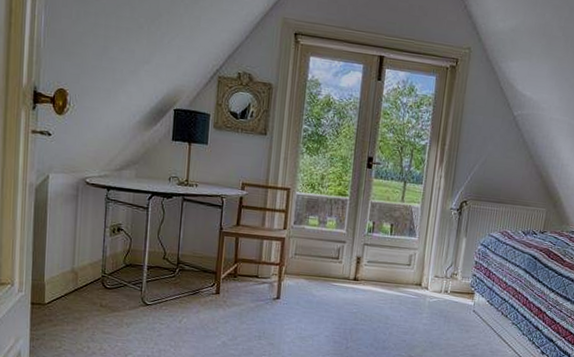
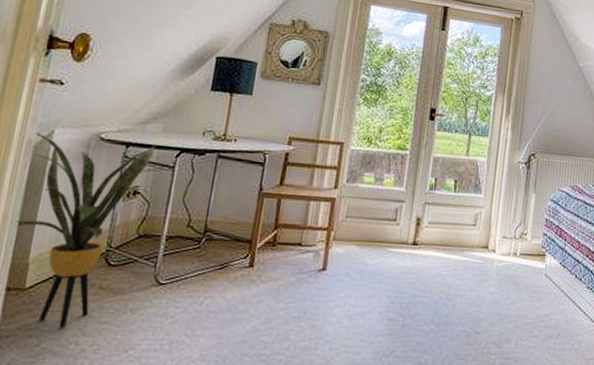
house plant: none [30,177,143,335] -> present [14,132,168,328]

